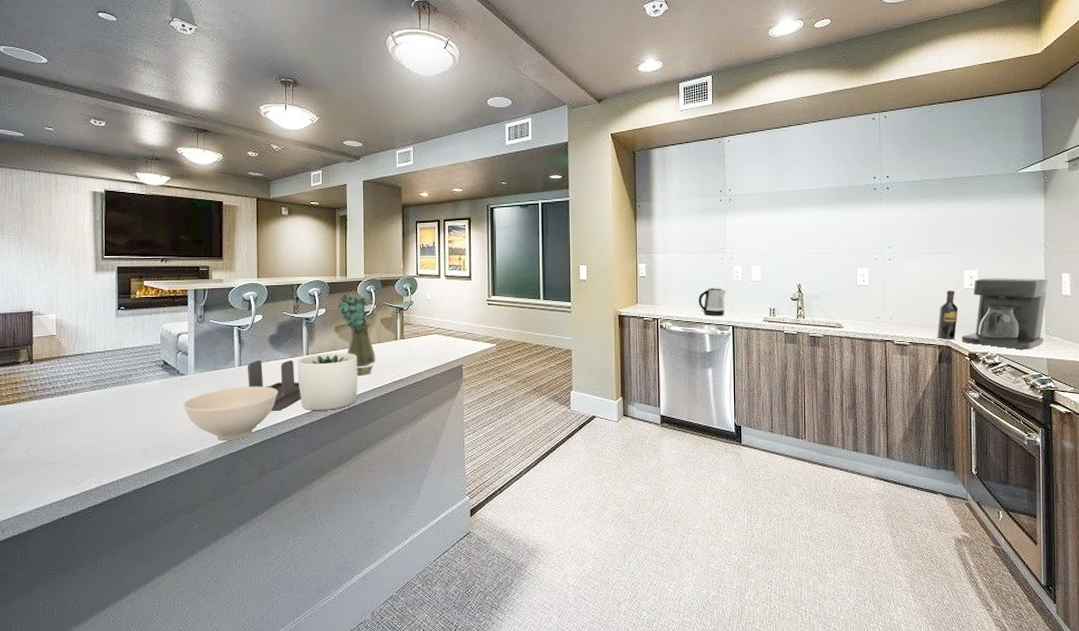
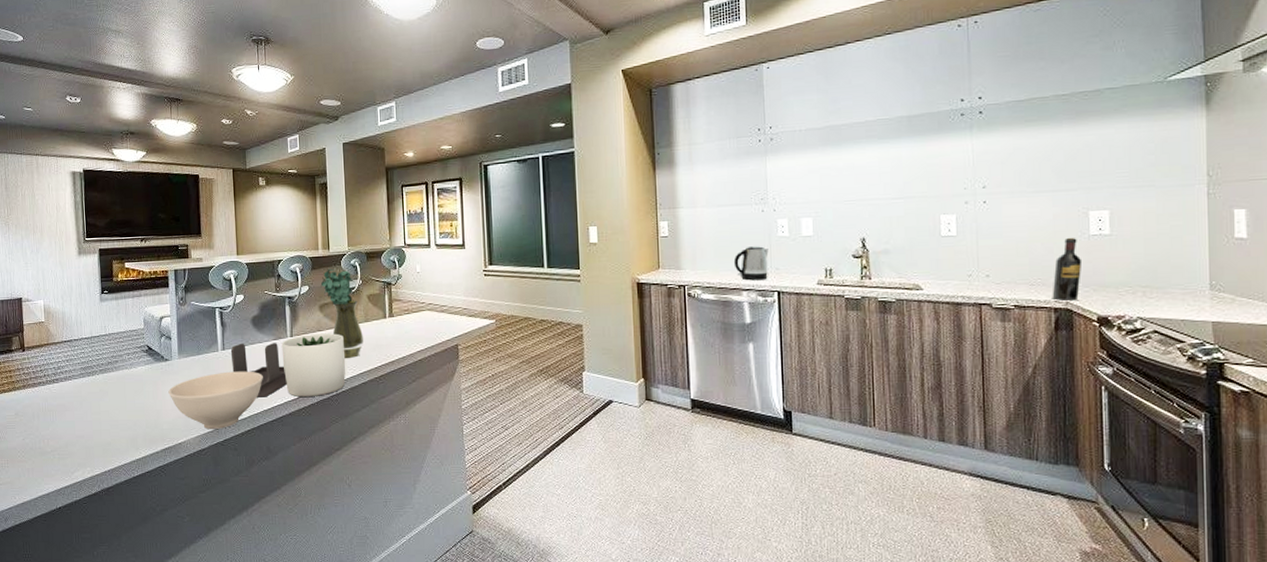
coffee maker: present [961,278,1048,350] -> none [1087,217,1213,311]

